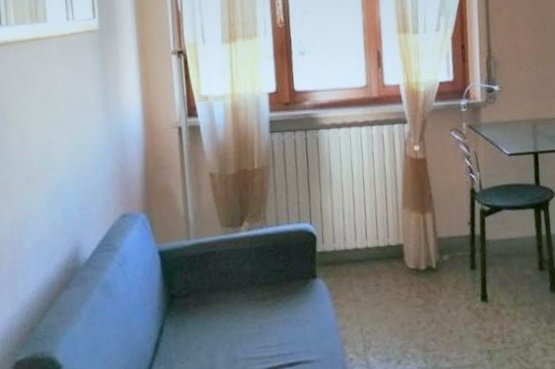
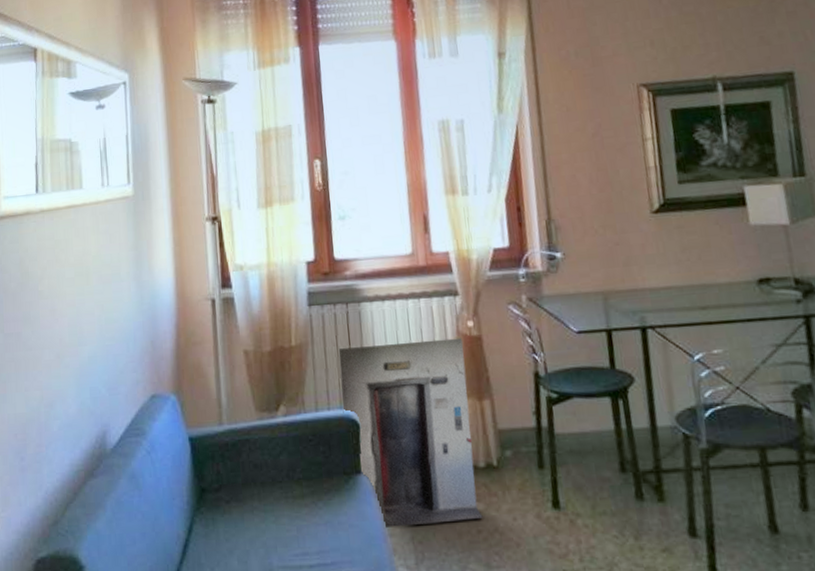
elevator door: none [297,160,422,322] -> present [338,337,483,527]

